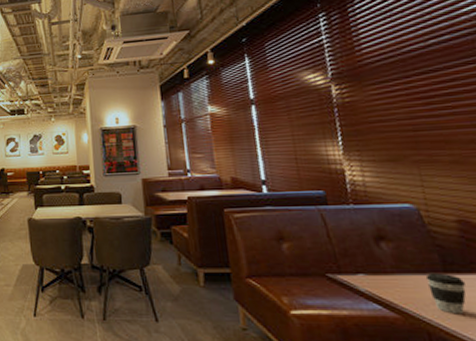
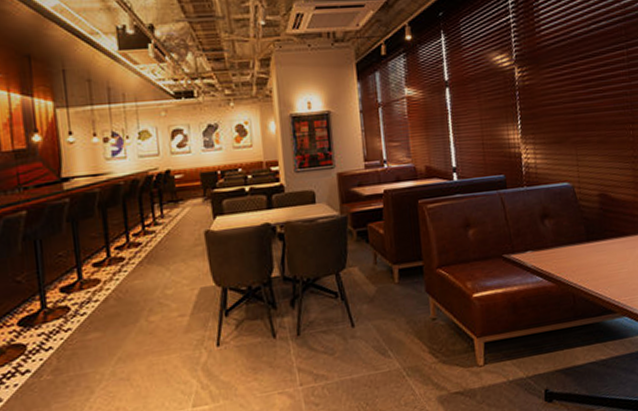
coffee cup: present [425,272,467,315] -> none [574,241,601,276]

